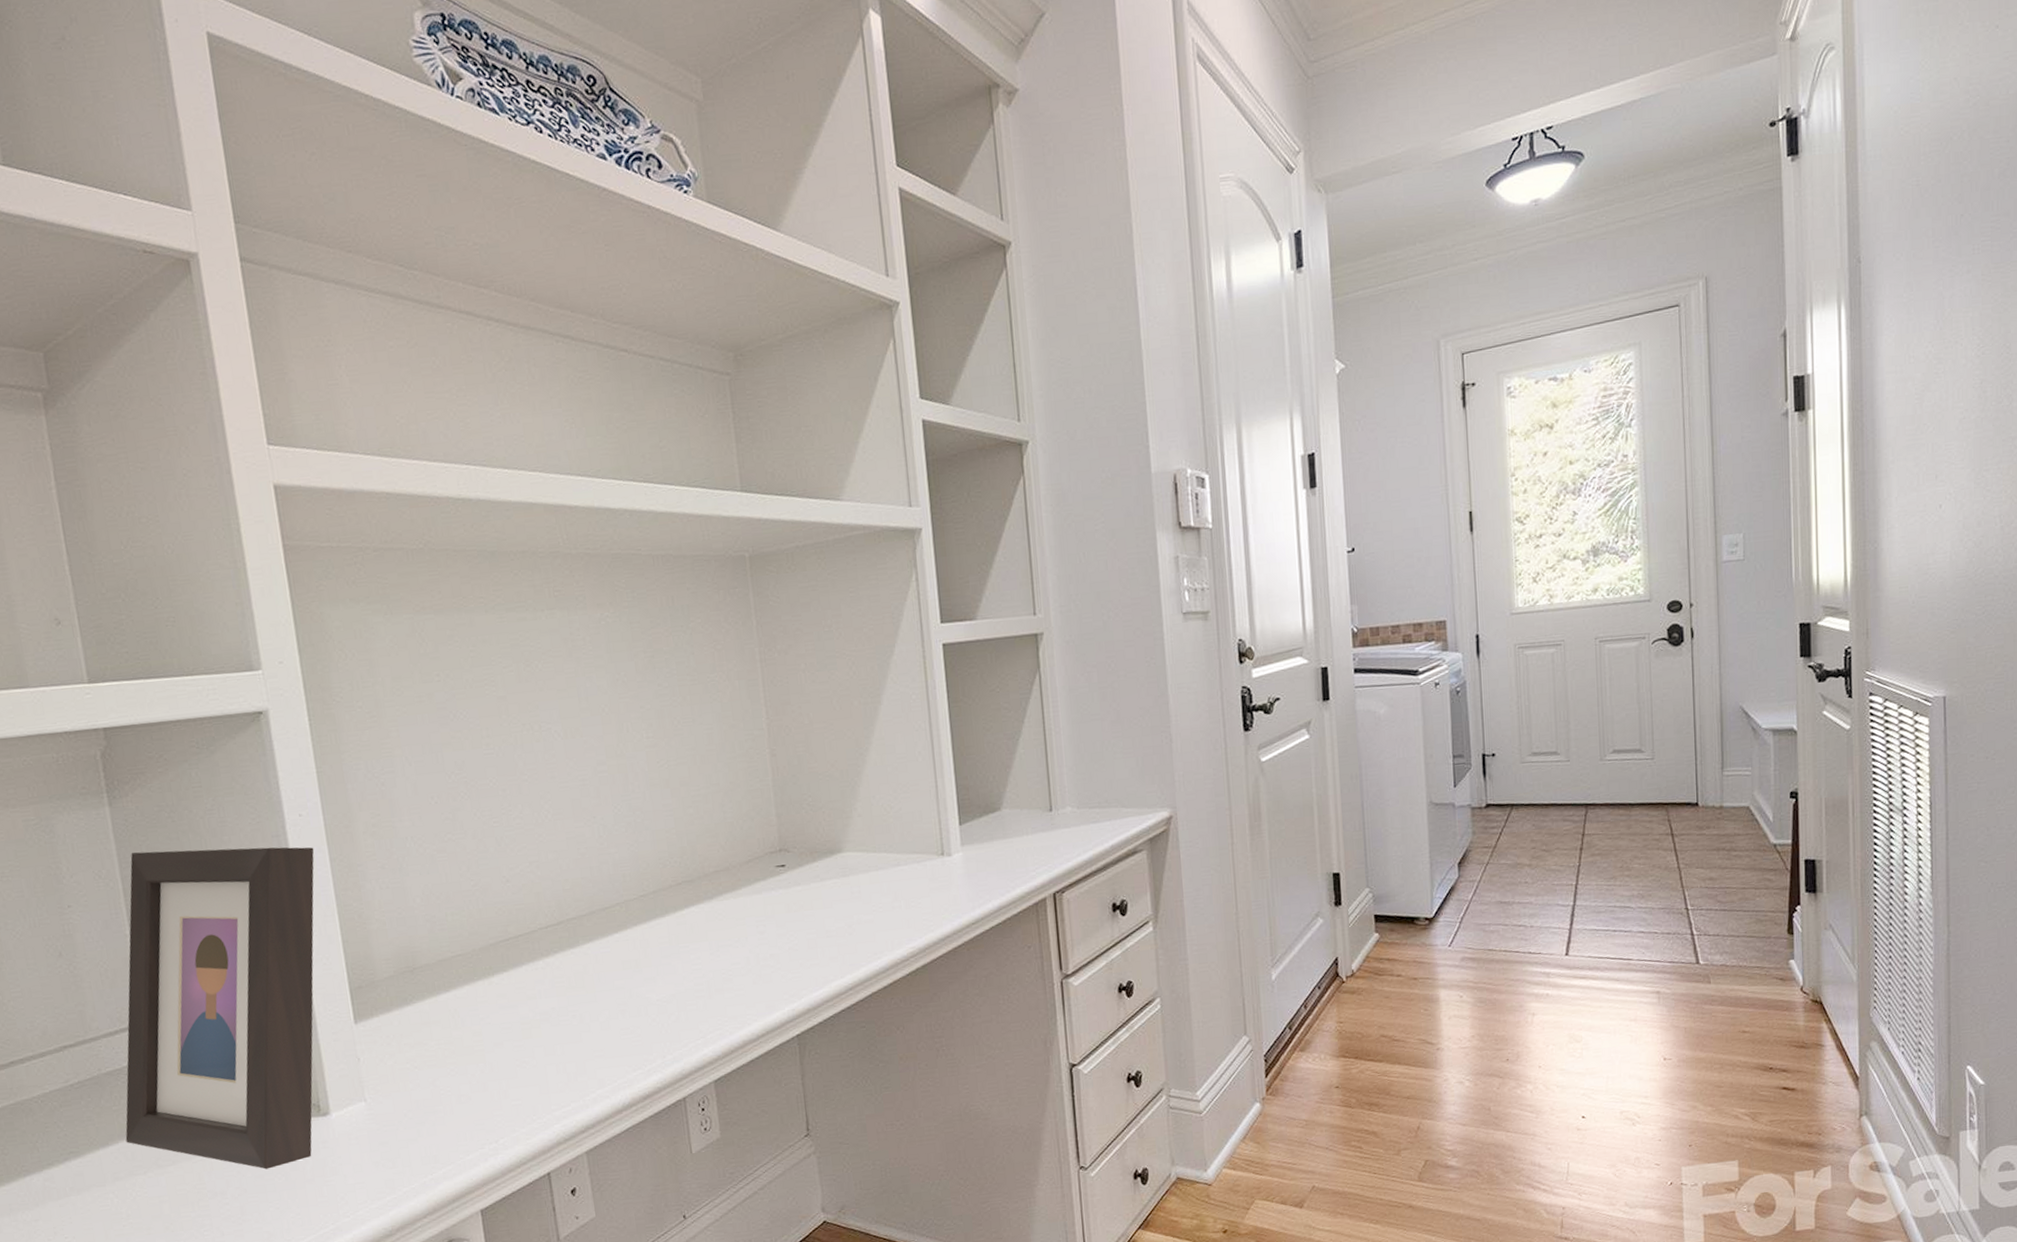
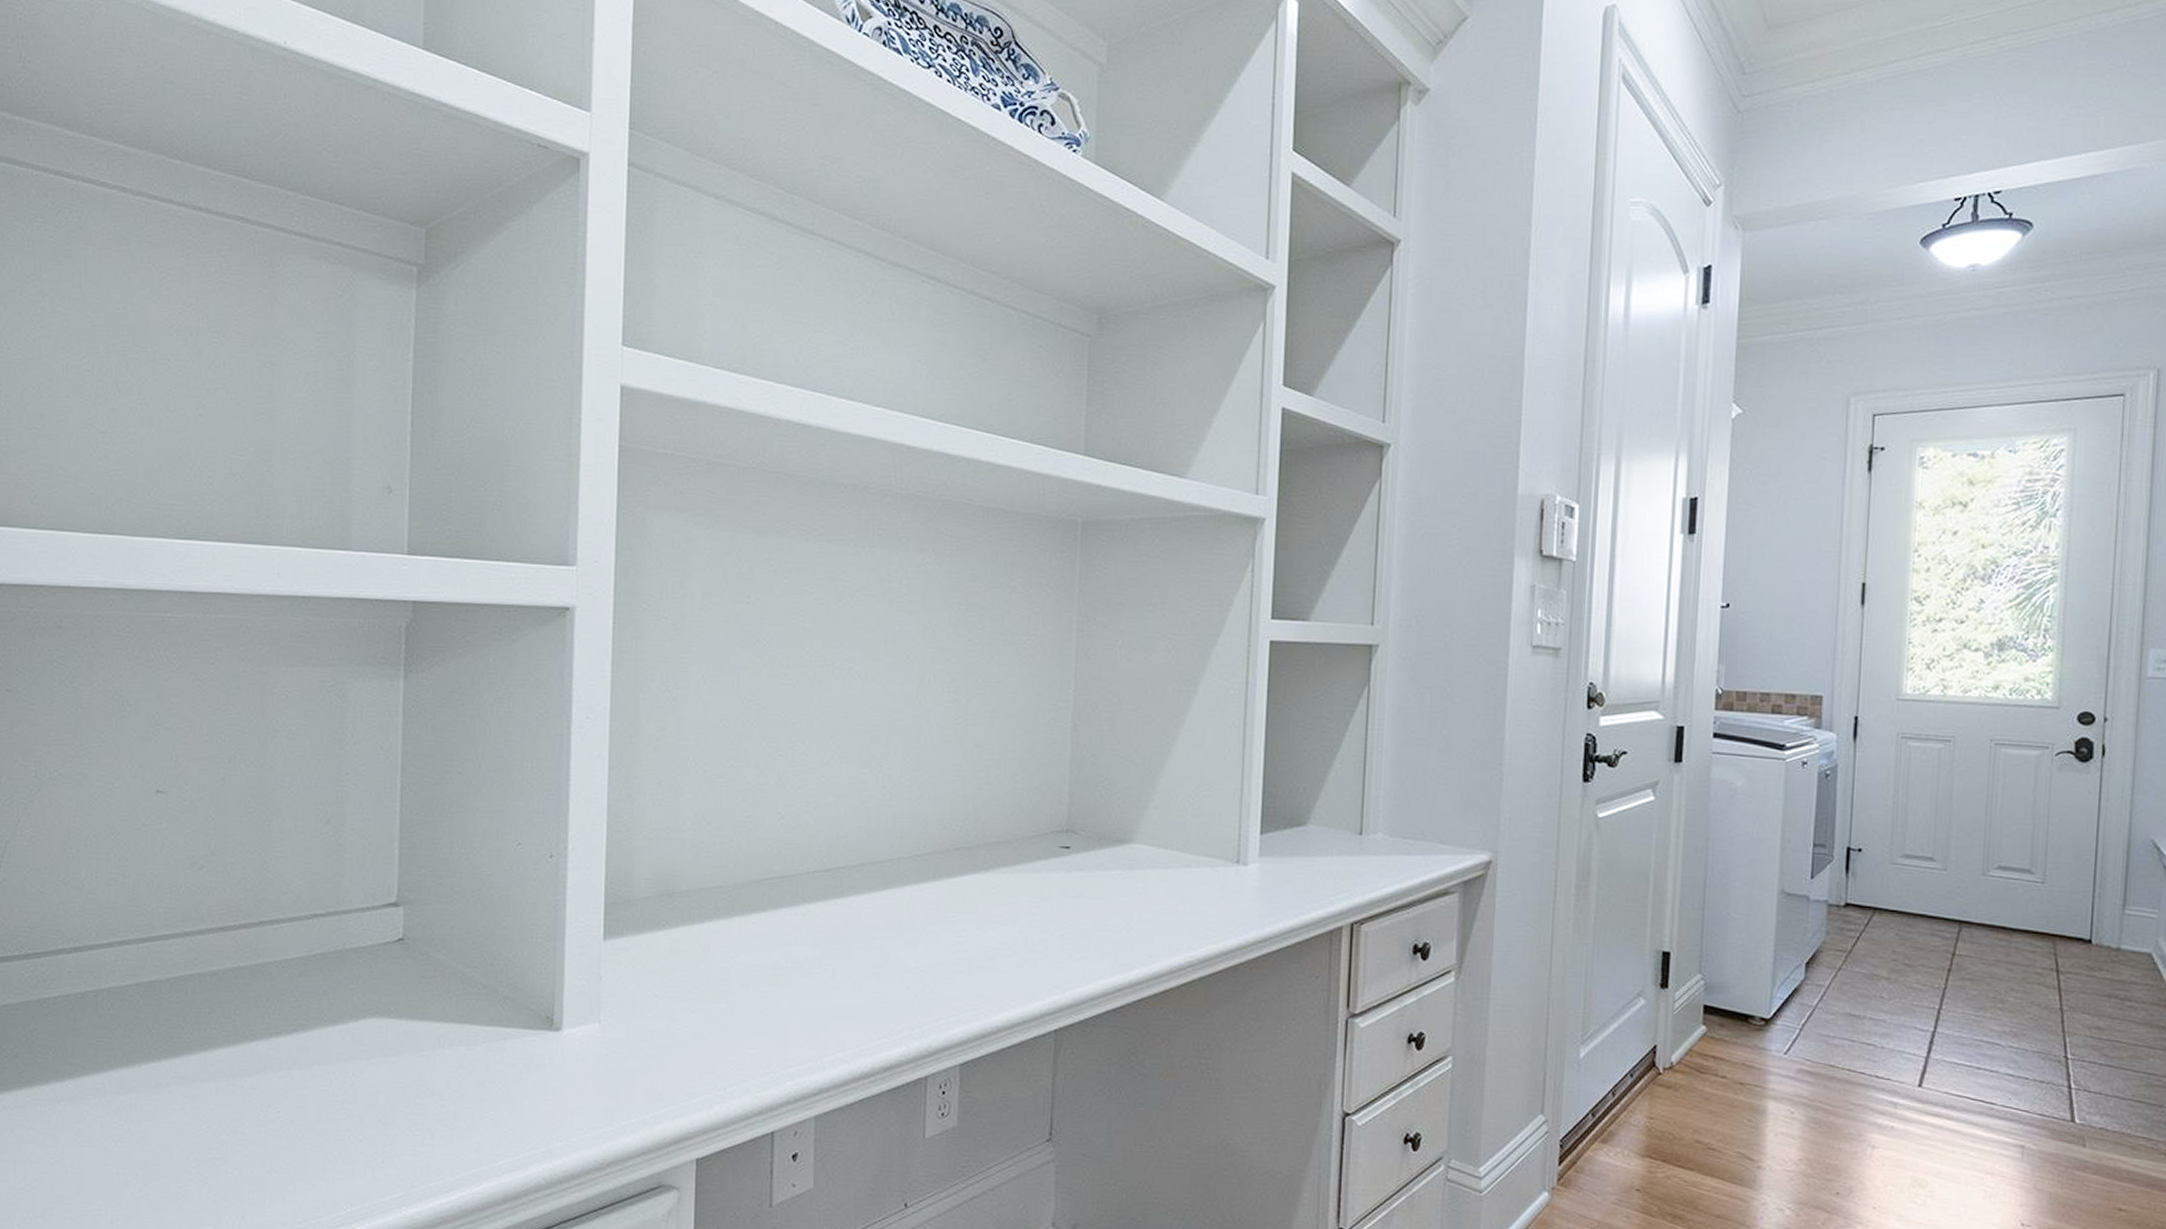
picture frame: present [125,847,314,1170] -> none [356,730,595,1077]

